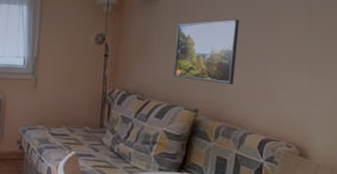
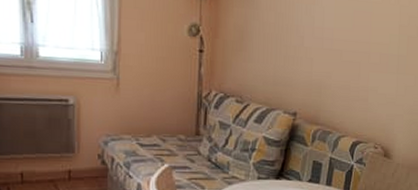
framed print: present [173,19,239,85] -> none [273,15,338,86]

